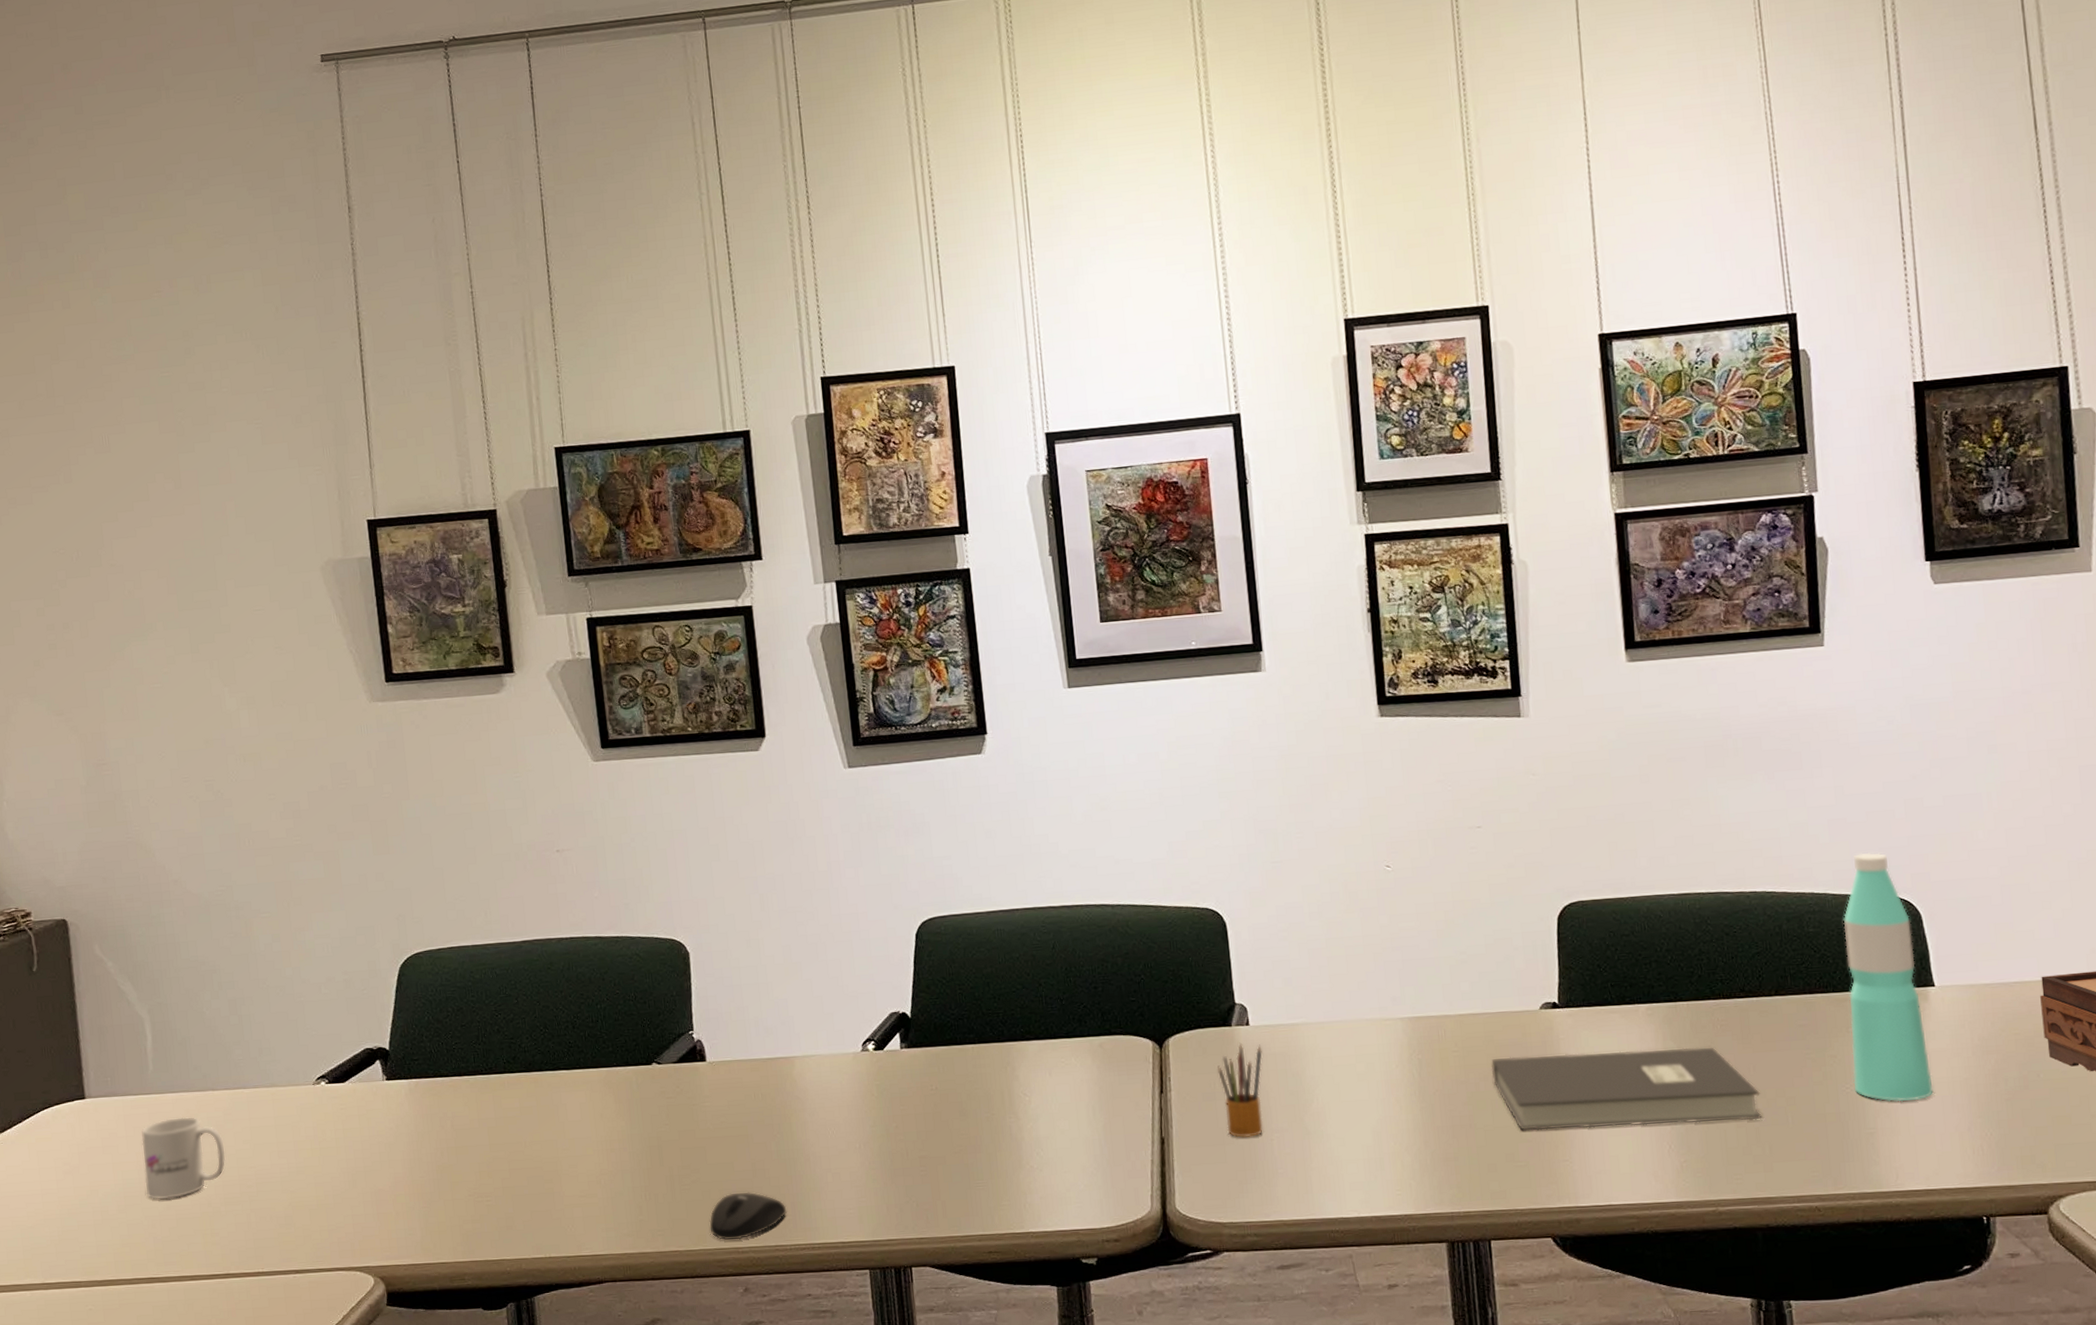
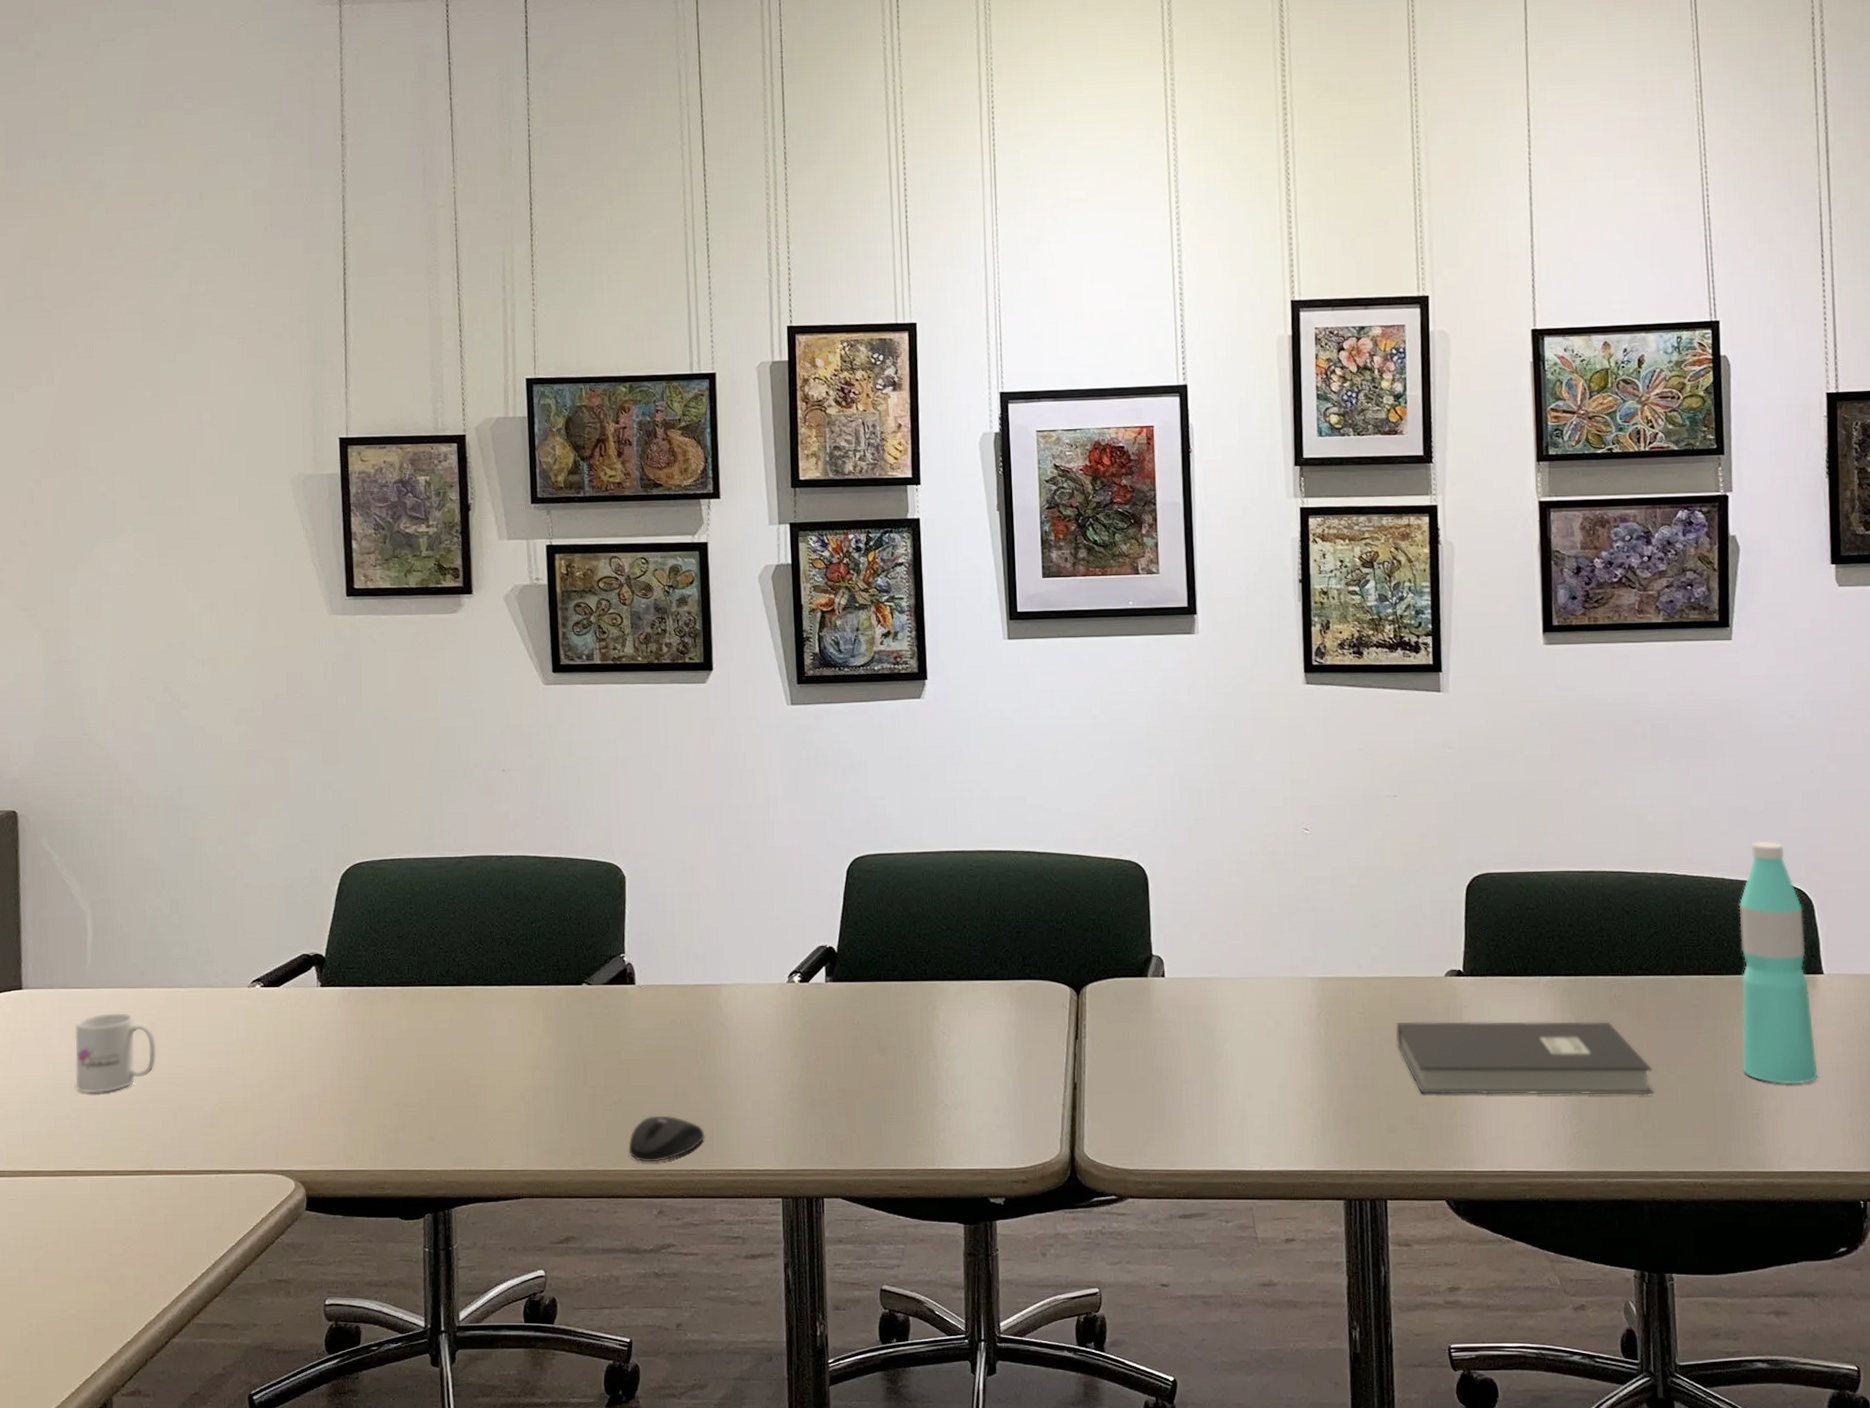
pencil box: present [1217,1042,1263,1138] -> none [1132,993,1176,1087]

